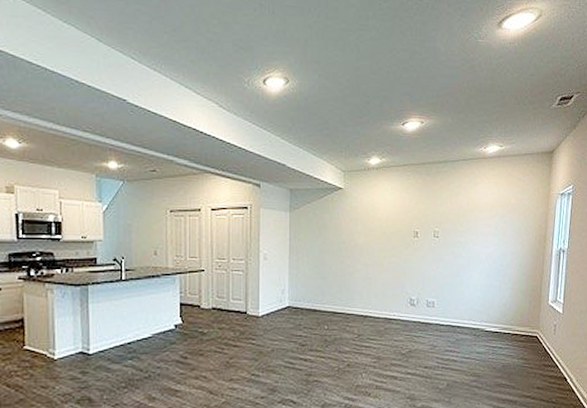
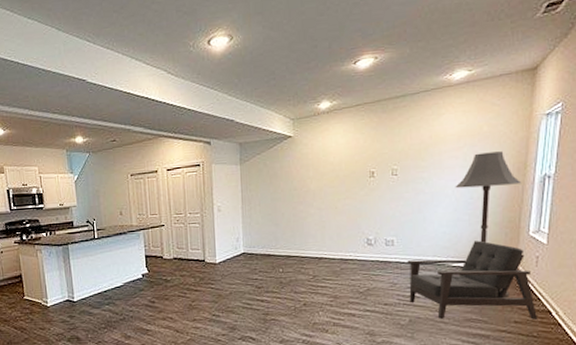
armchair: none [446,307,555,386] -> present [407,240,537,320]
floor lamp: none [488,223,542,363] -> present [455,151,522,297]

